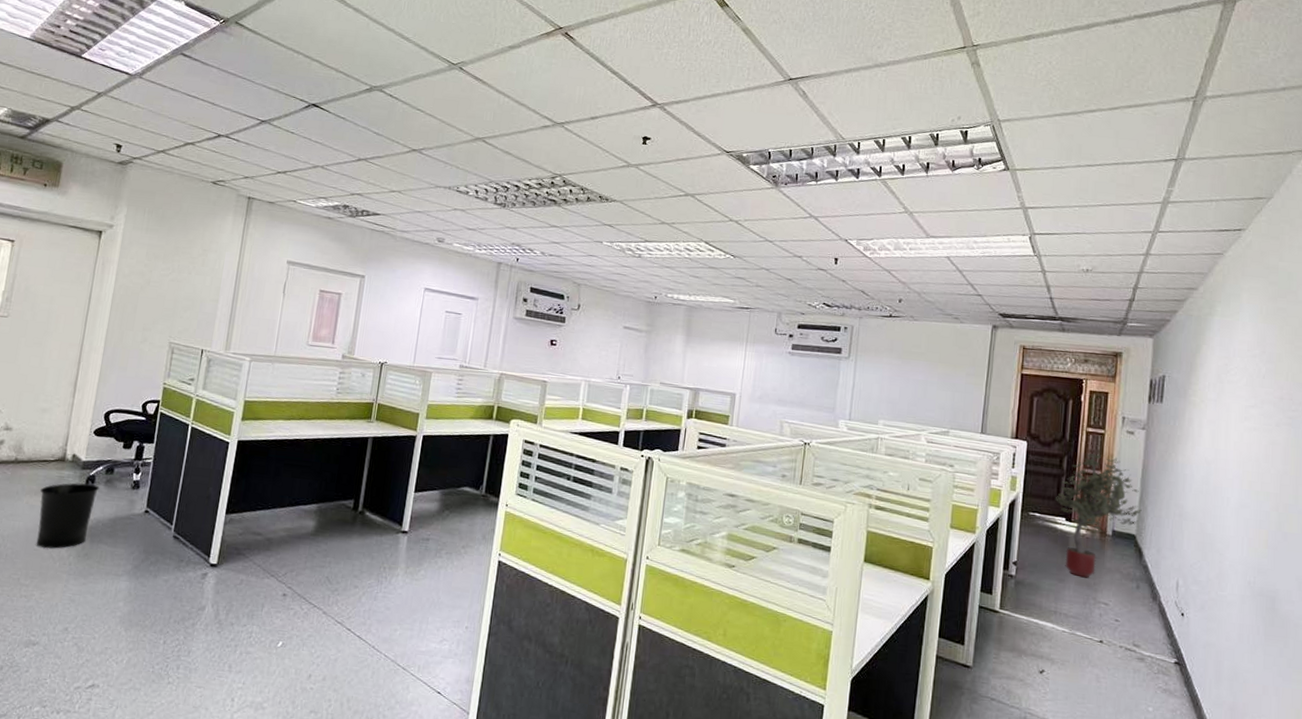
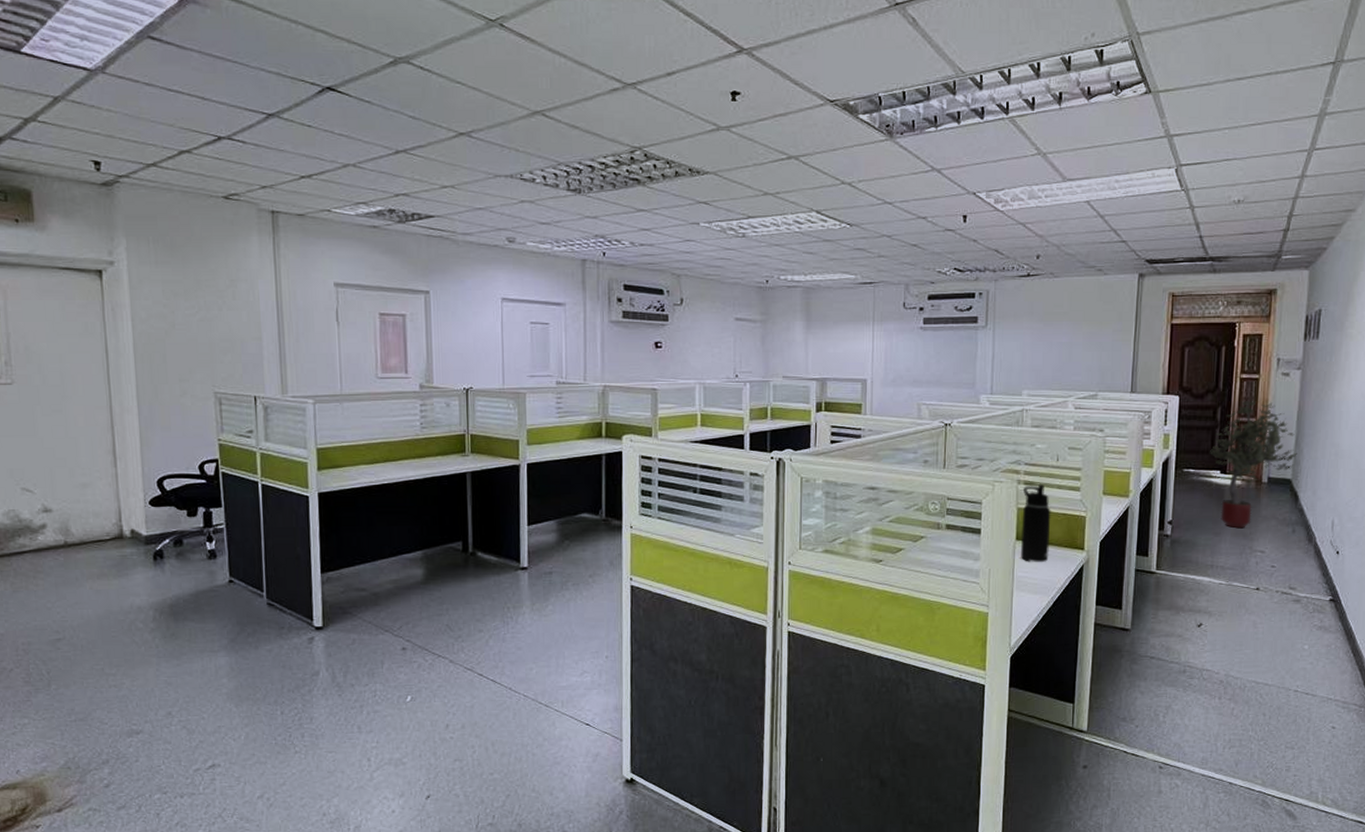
waste bin: present [36,483,100,549] -> none [102,560,171,634]
water bottle: none [868,510,899,587] -> present [1021,484,1051,562]

